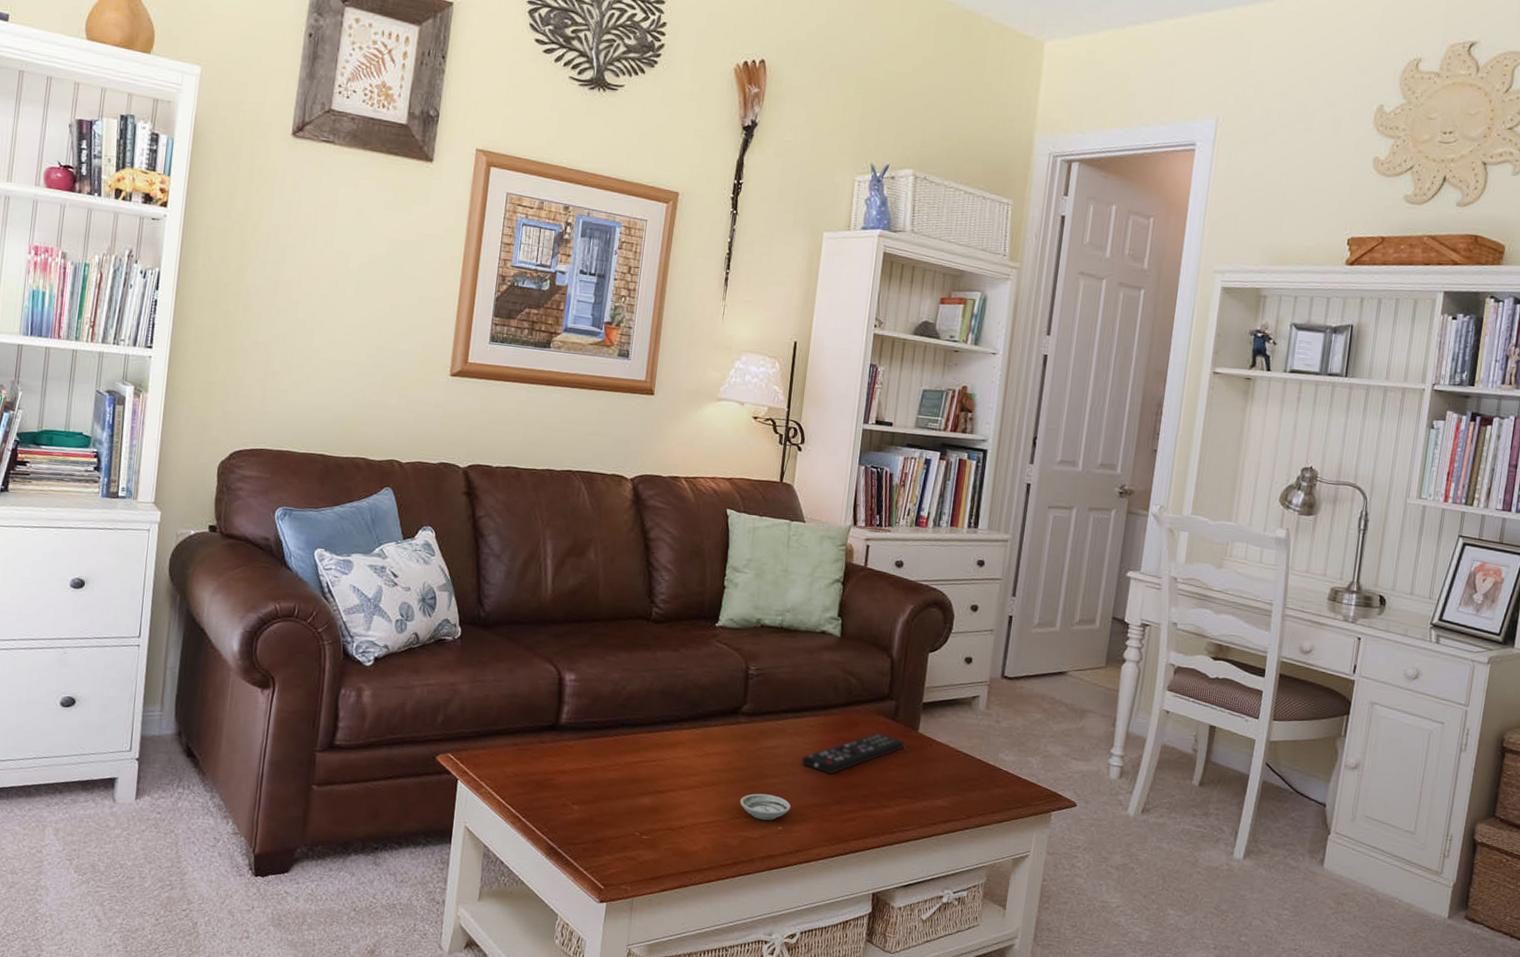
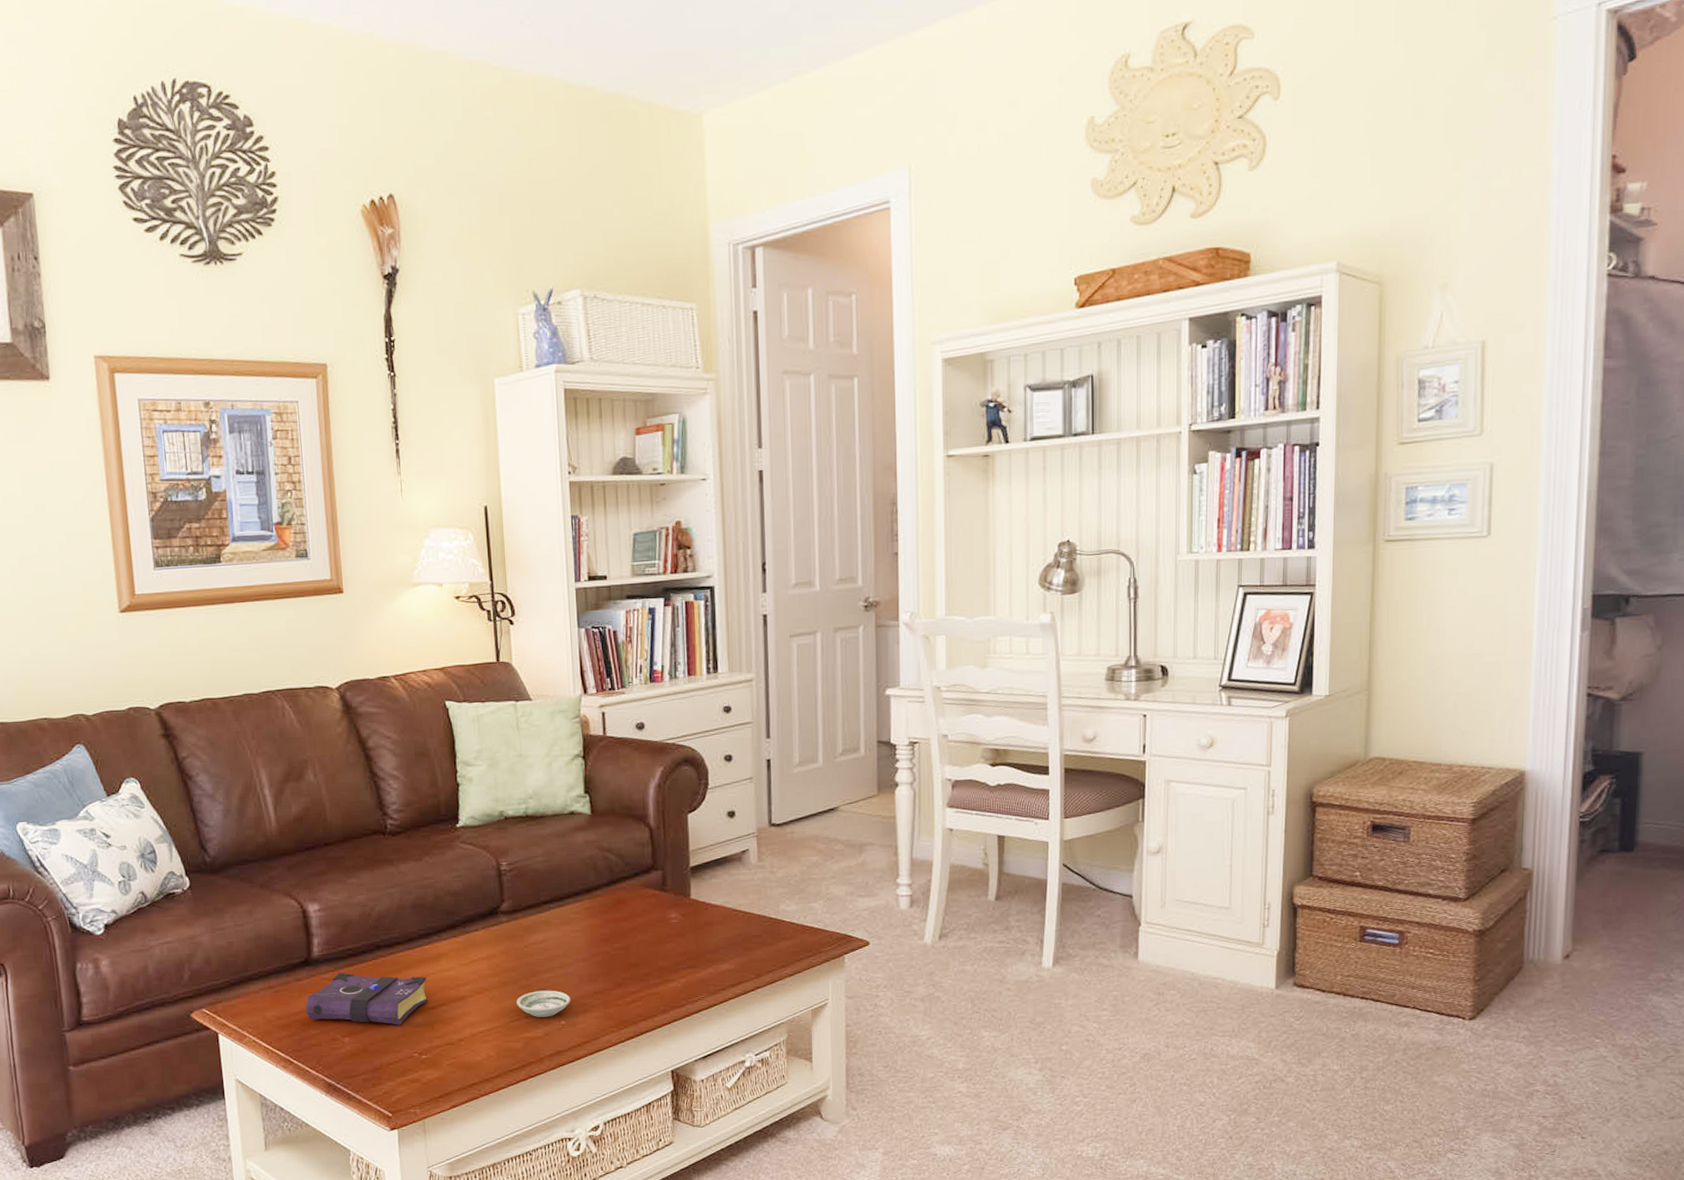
book: none [544,742,662,803] -> present [306,972,429,1025]
remote control: present [801,732,905,774] -> none [573,906,679,958]

